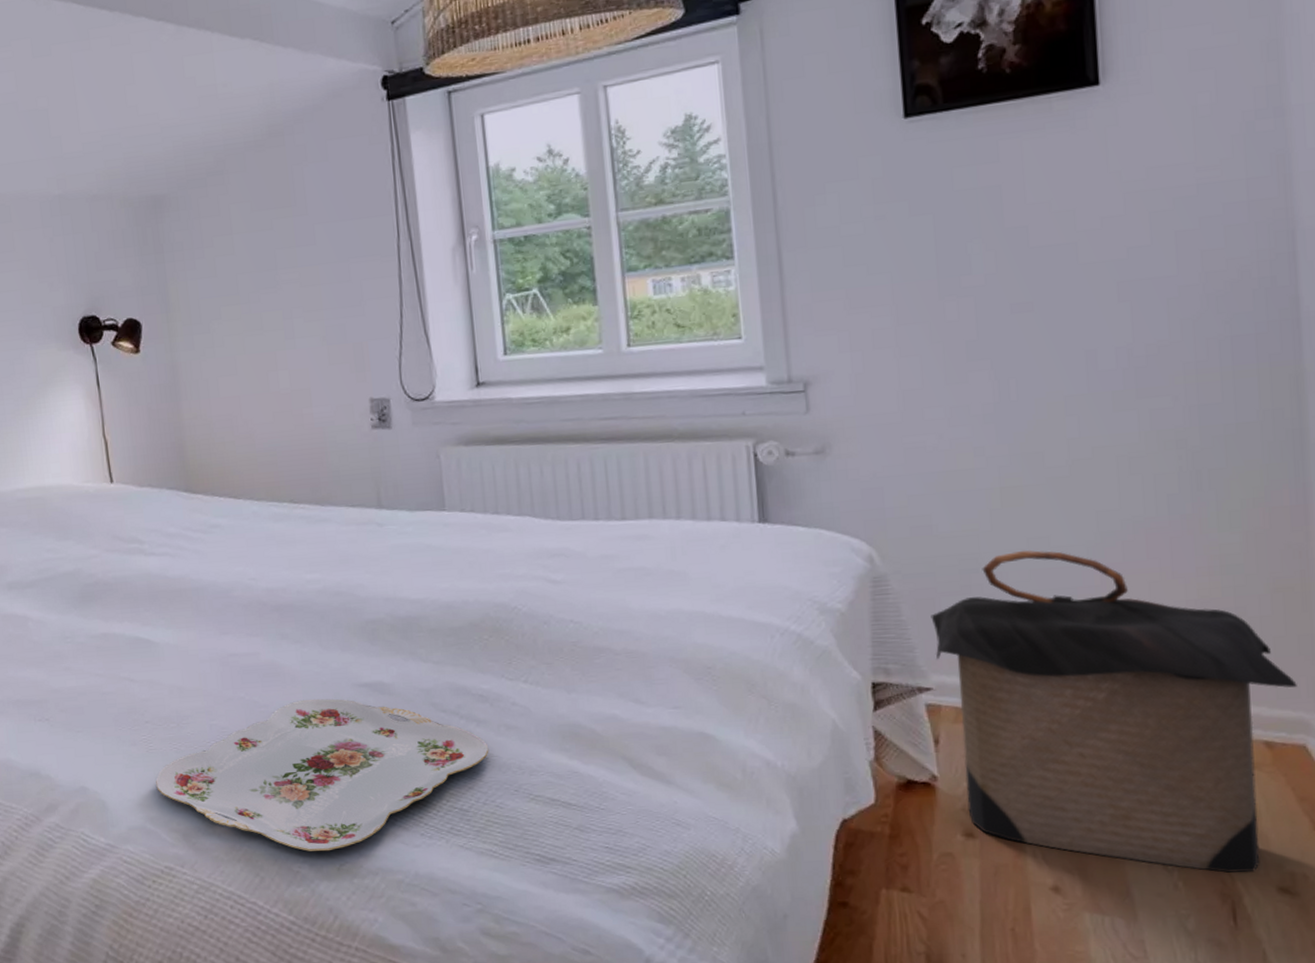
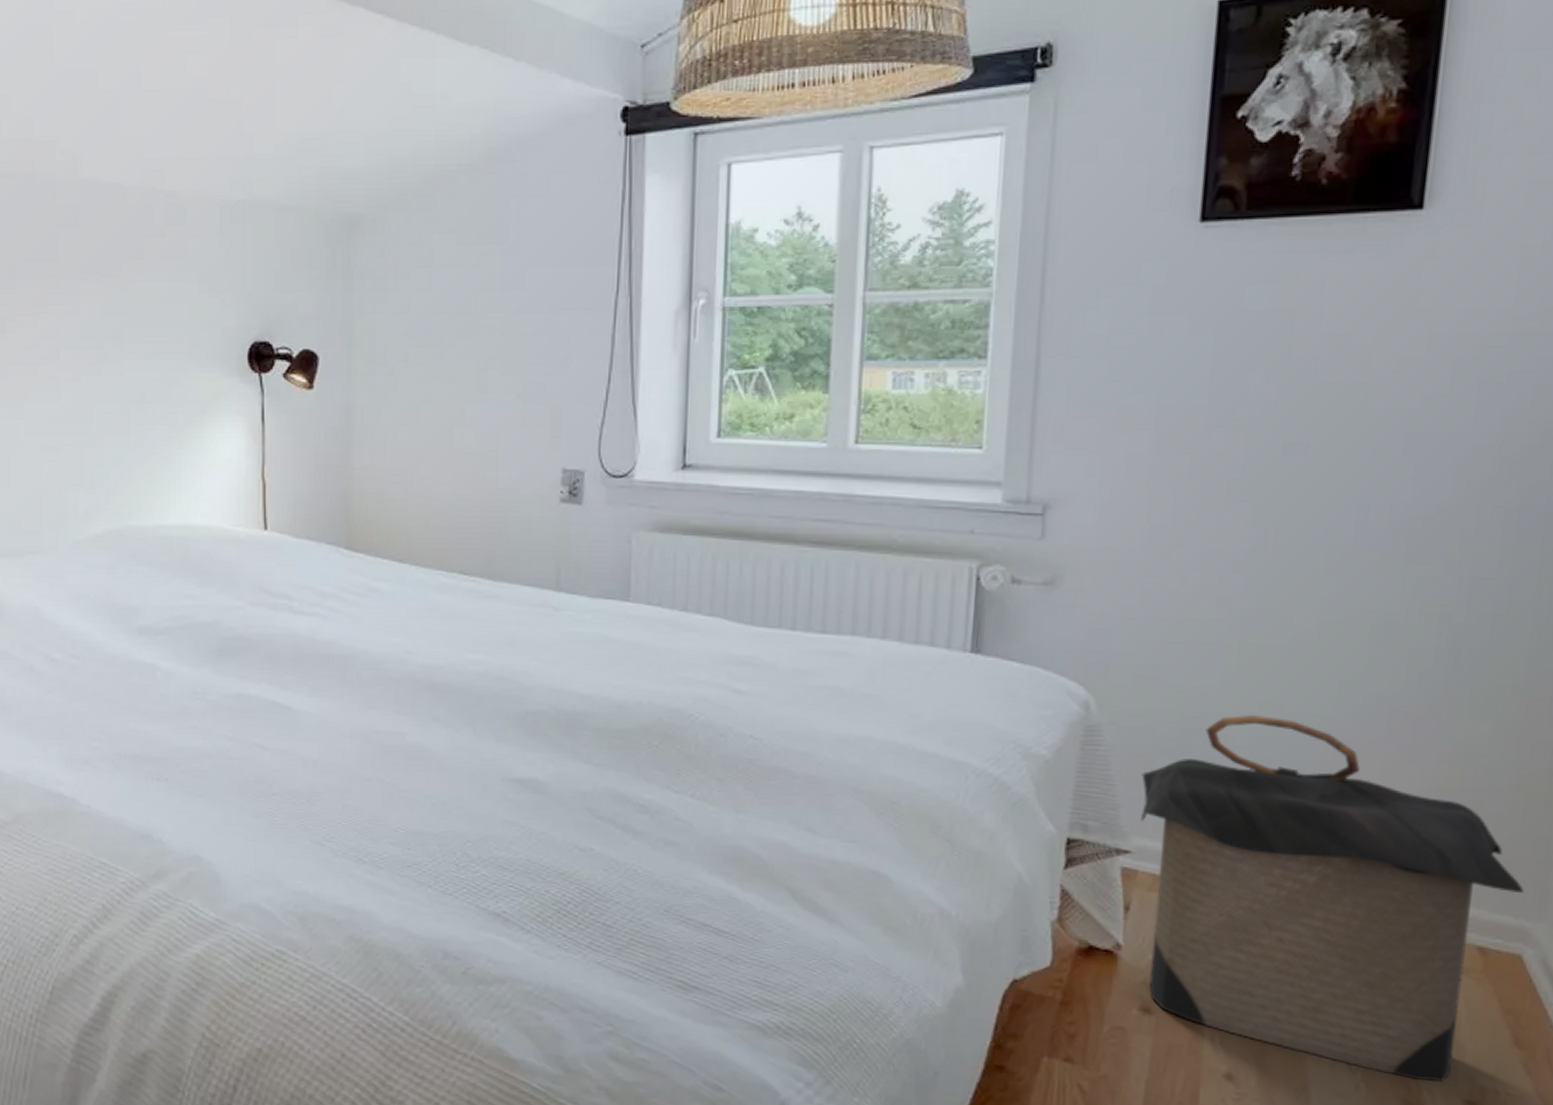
serving tray: present [155,698,489,851] -> none [277,788,643,952]

